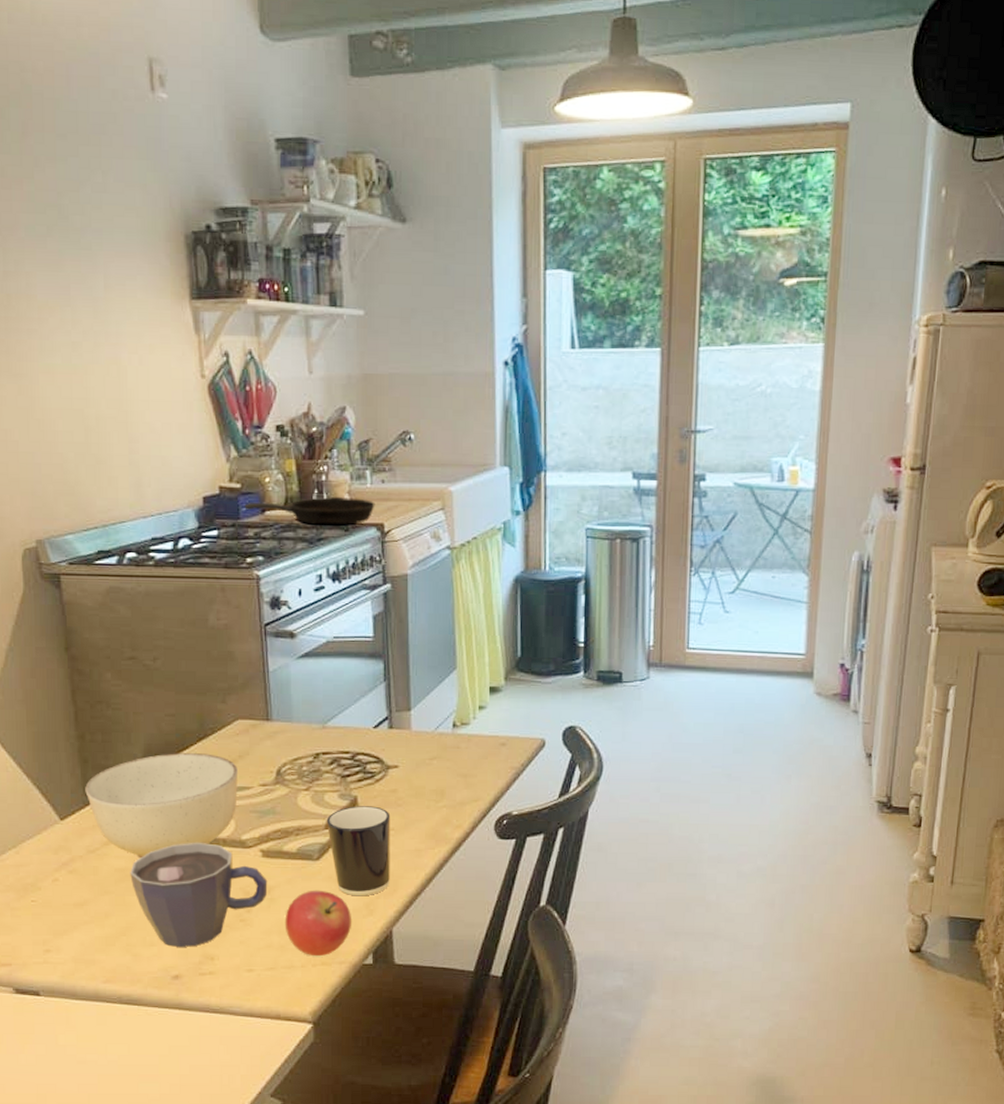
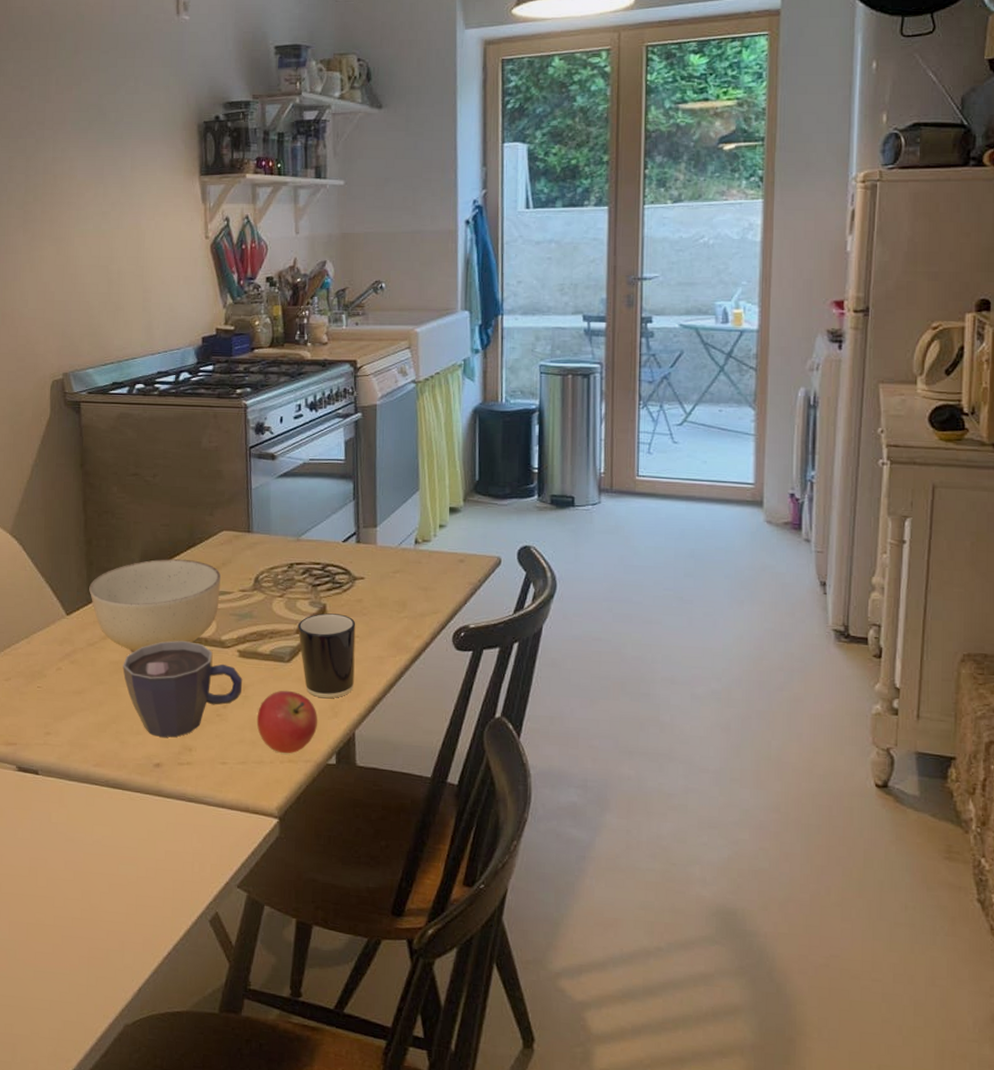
frying pan: present [243,497,375,526] -> none [235,337,350,362]

